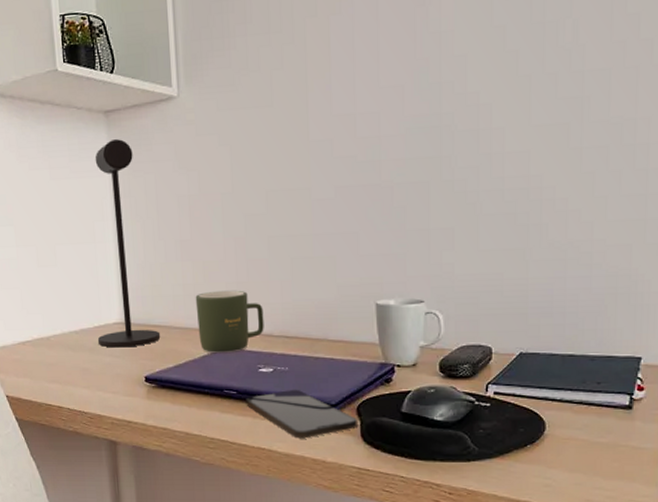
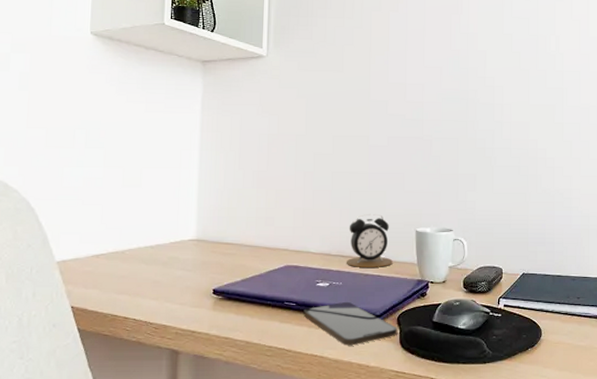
desk lamp: present [95,139,161,348] -> none [171,84,232,262]
mug: present [195,290,264,354] -> none [266,215,324,270]
alarm clock: none [292,284,348,350] -> present [347,213,393,267]

